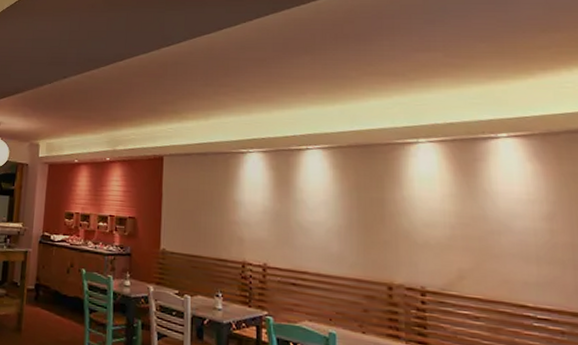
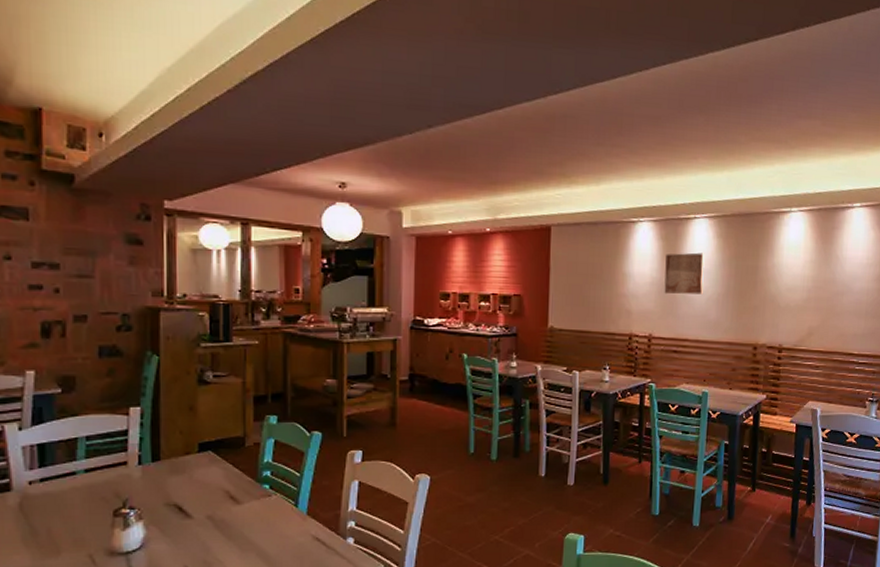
wall art: none [278,183,321,226] -> present [664,252,705,295]

